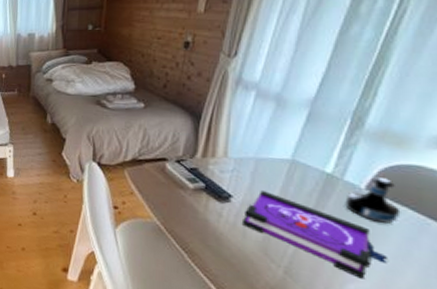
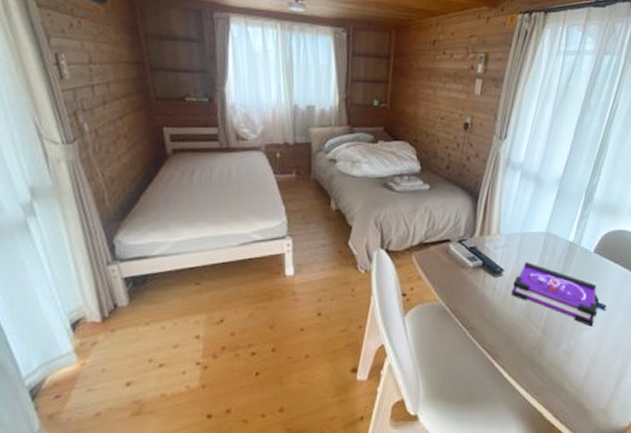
tequila bottle: present [345,177,401,224] -> none [581,242,614,278]

